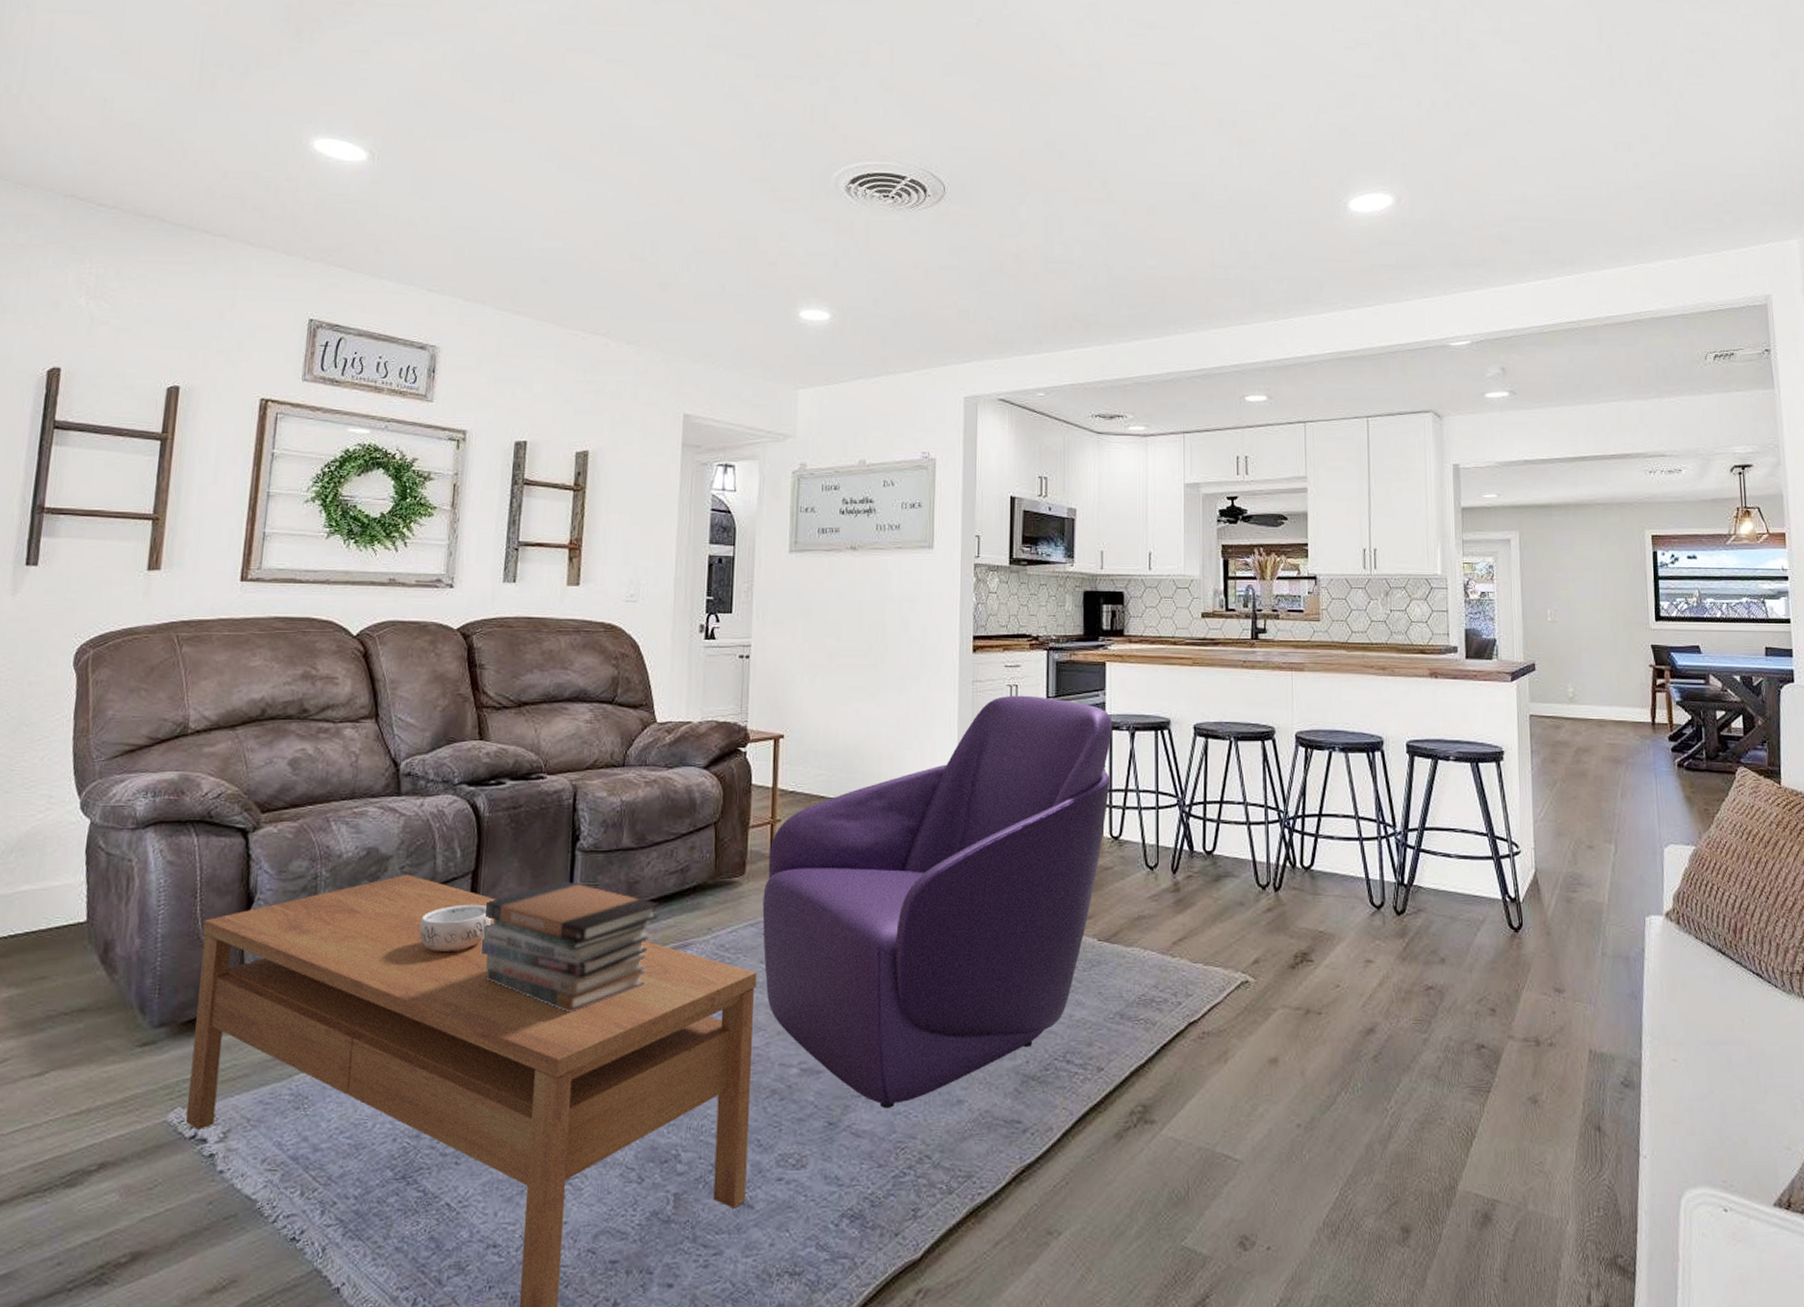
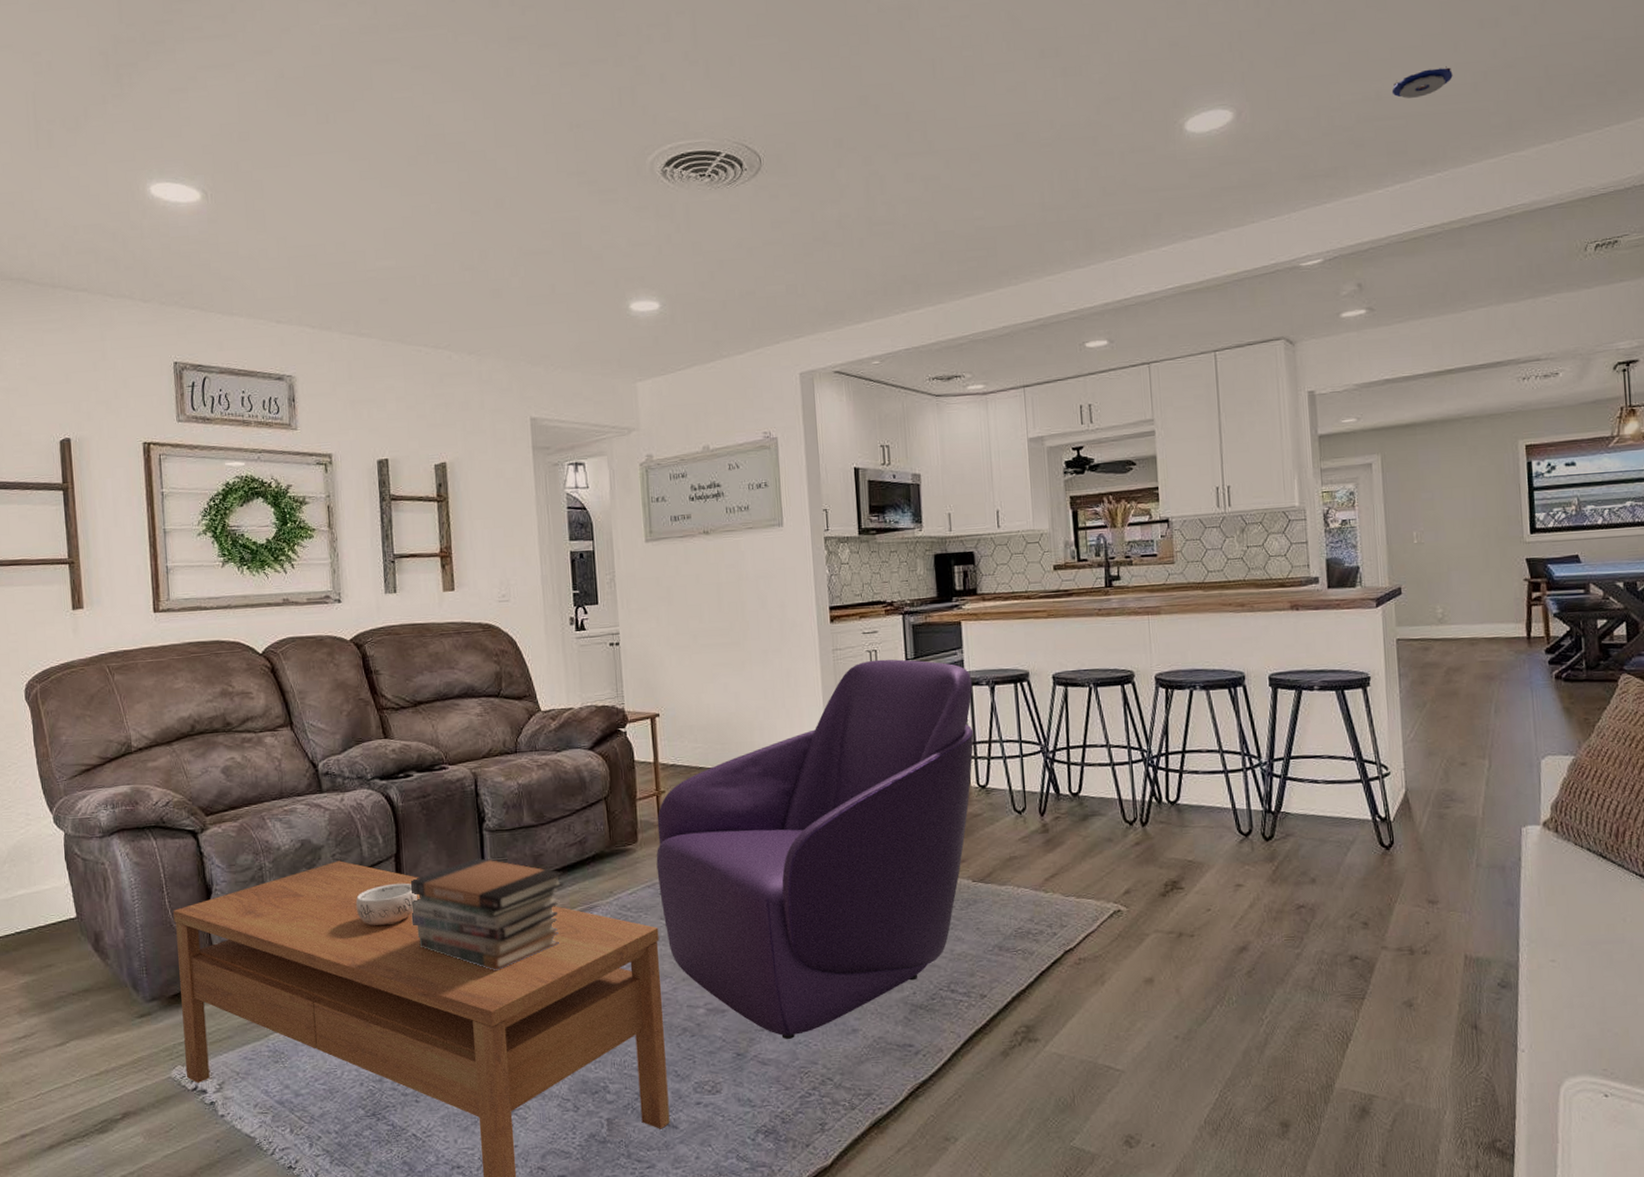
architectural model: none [1536,180,1590,205] -> present [1391,66,1453,99]

